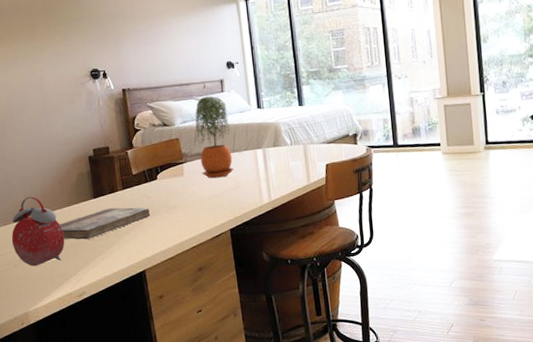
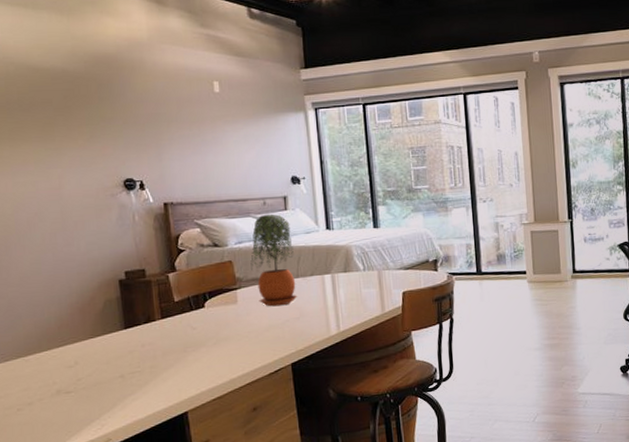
alarm clock: present [11,196,65,267] -> none [14,326,86,410]
book: present [59,207,150,240] -> none [79,339,195,378]

